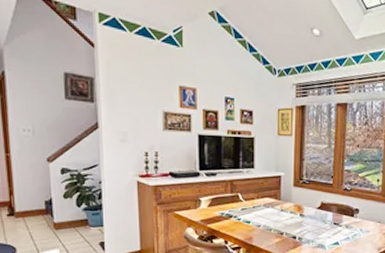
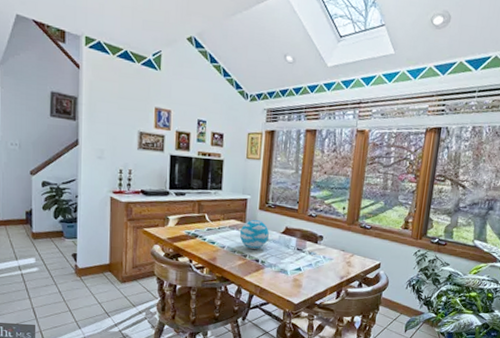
decorative ball: none [275,196,305,226] -> present [239,219,269,249]

